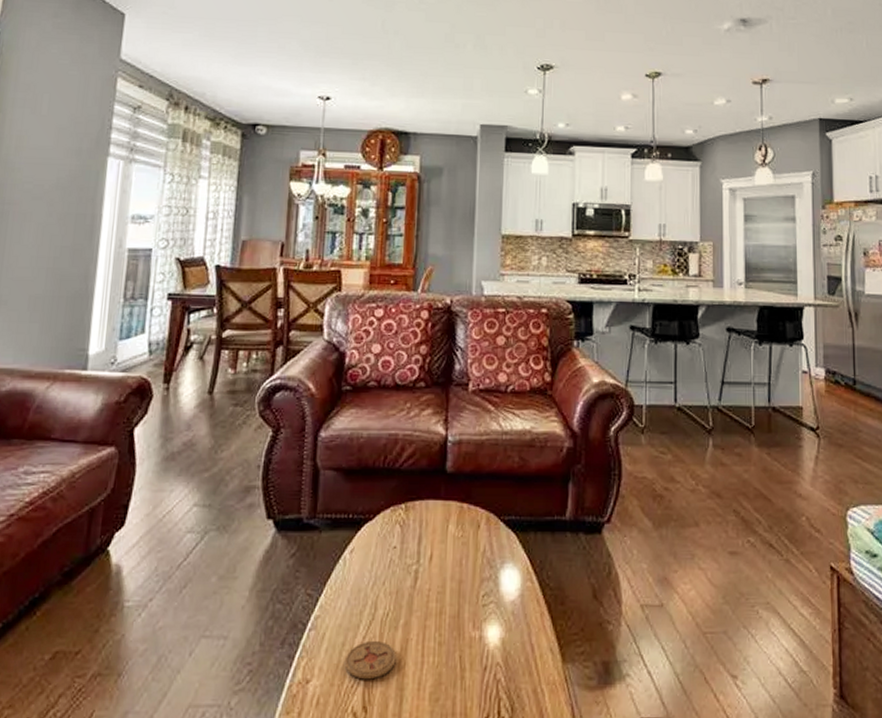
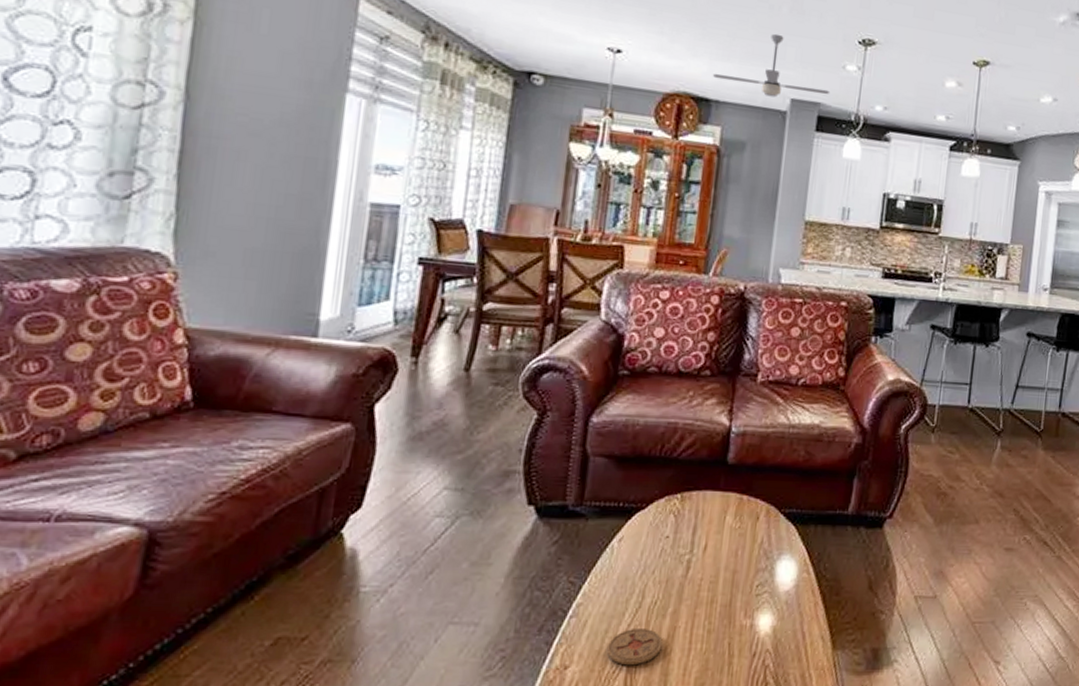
ceiling fan: none [409,68,516,125] -> present [712,33,831,98]

